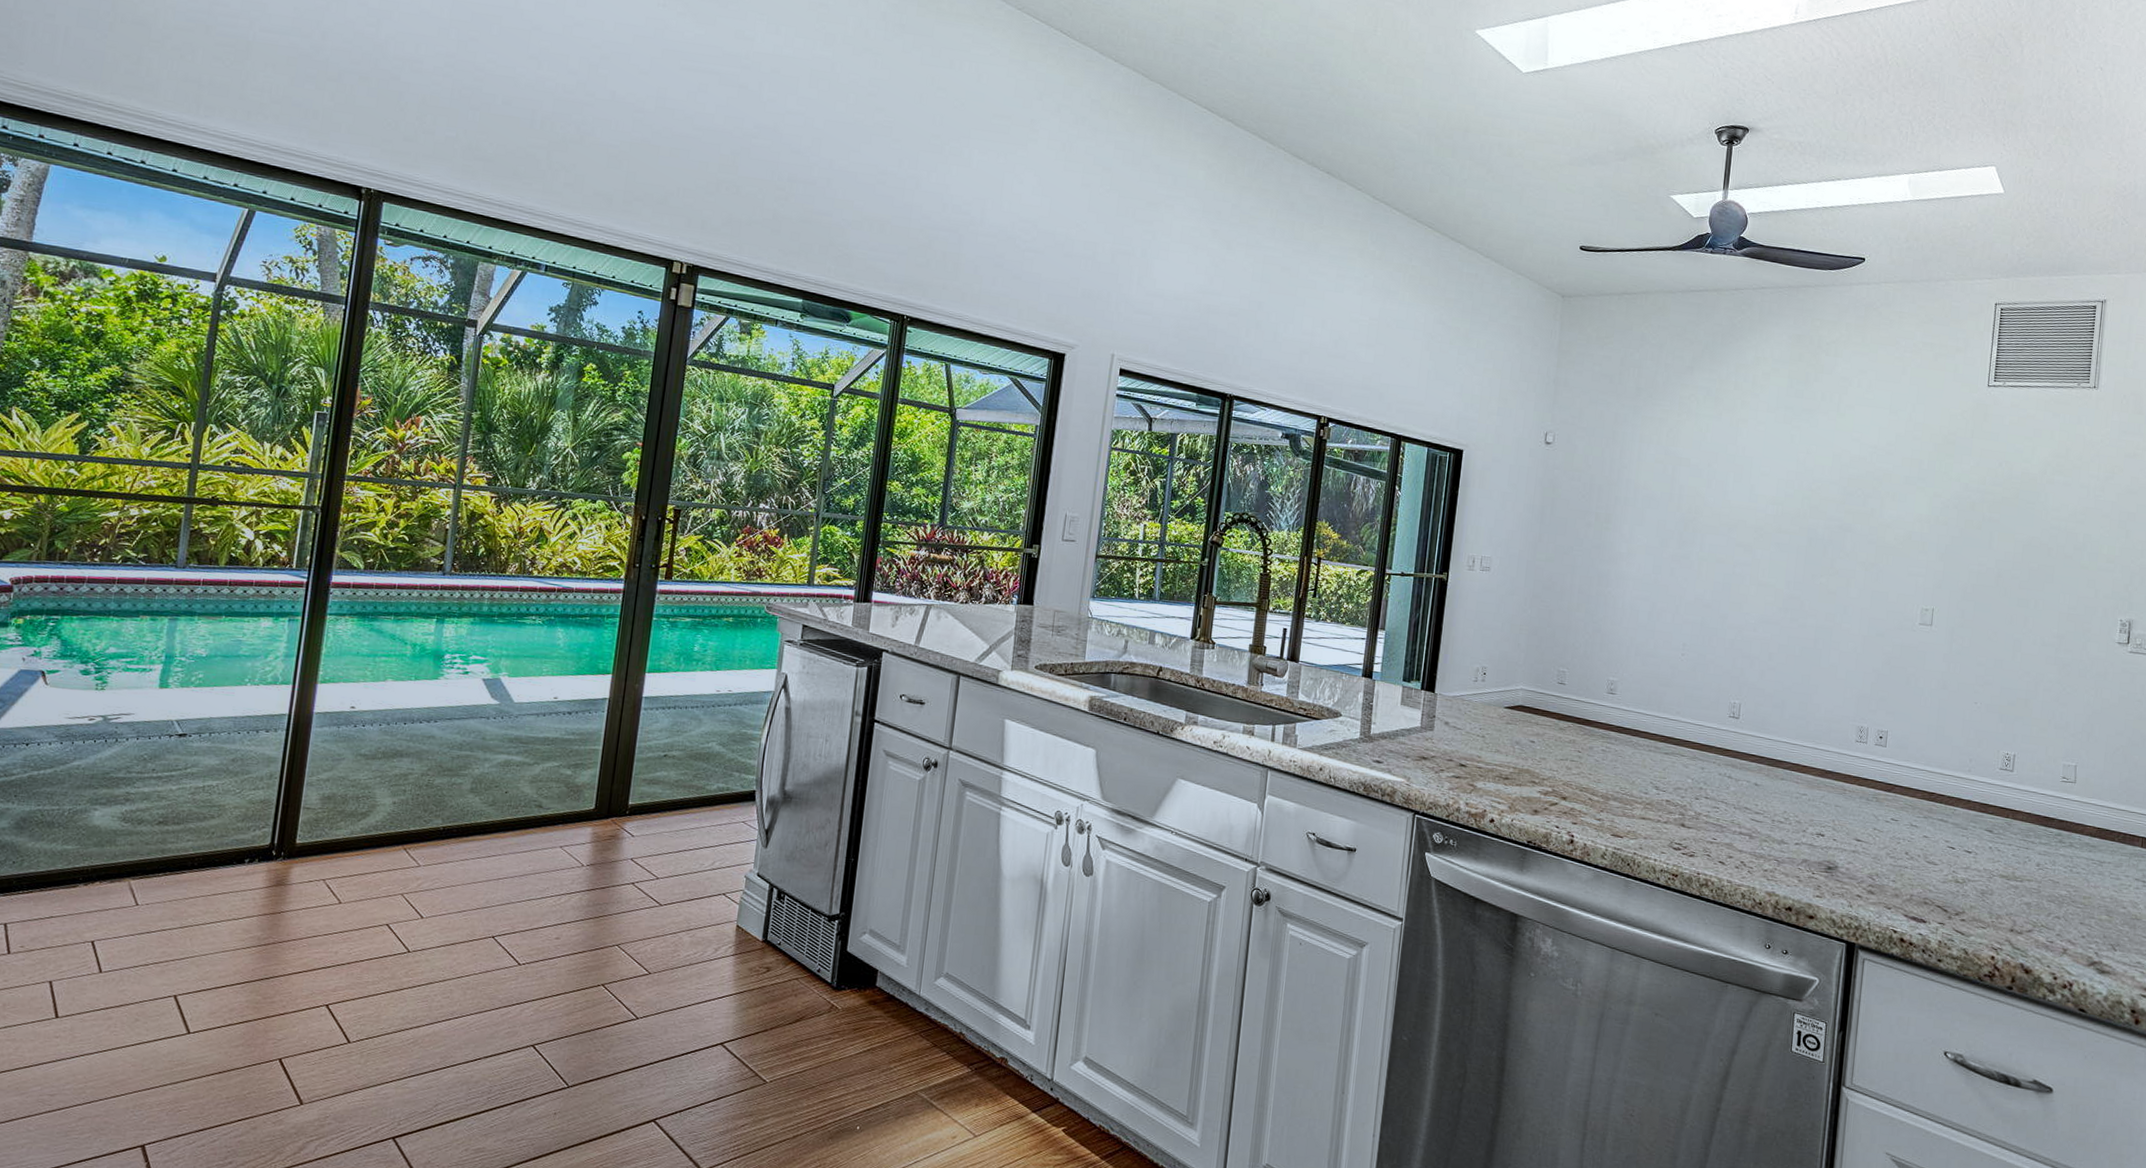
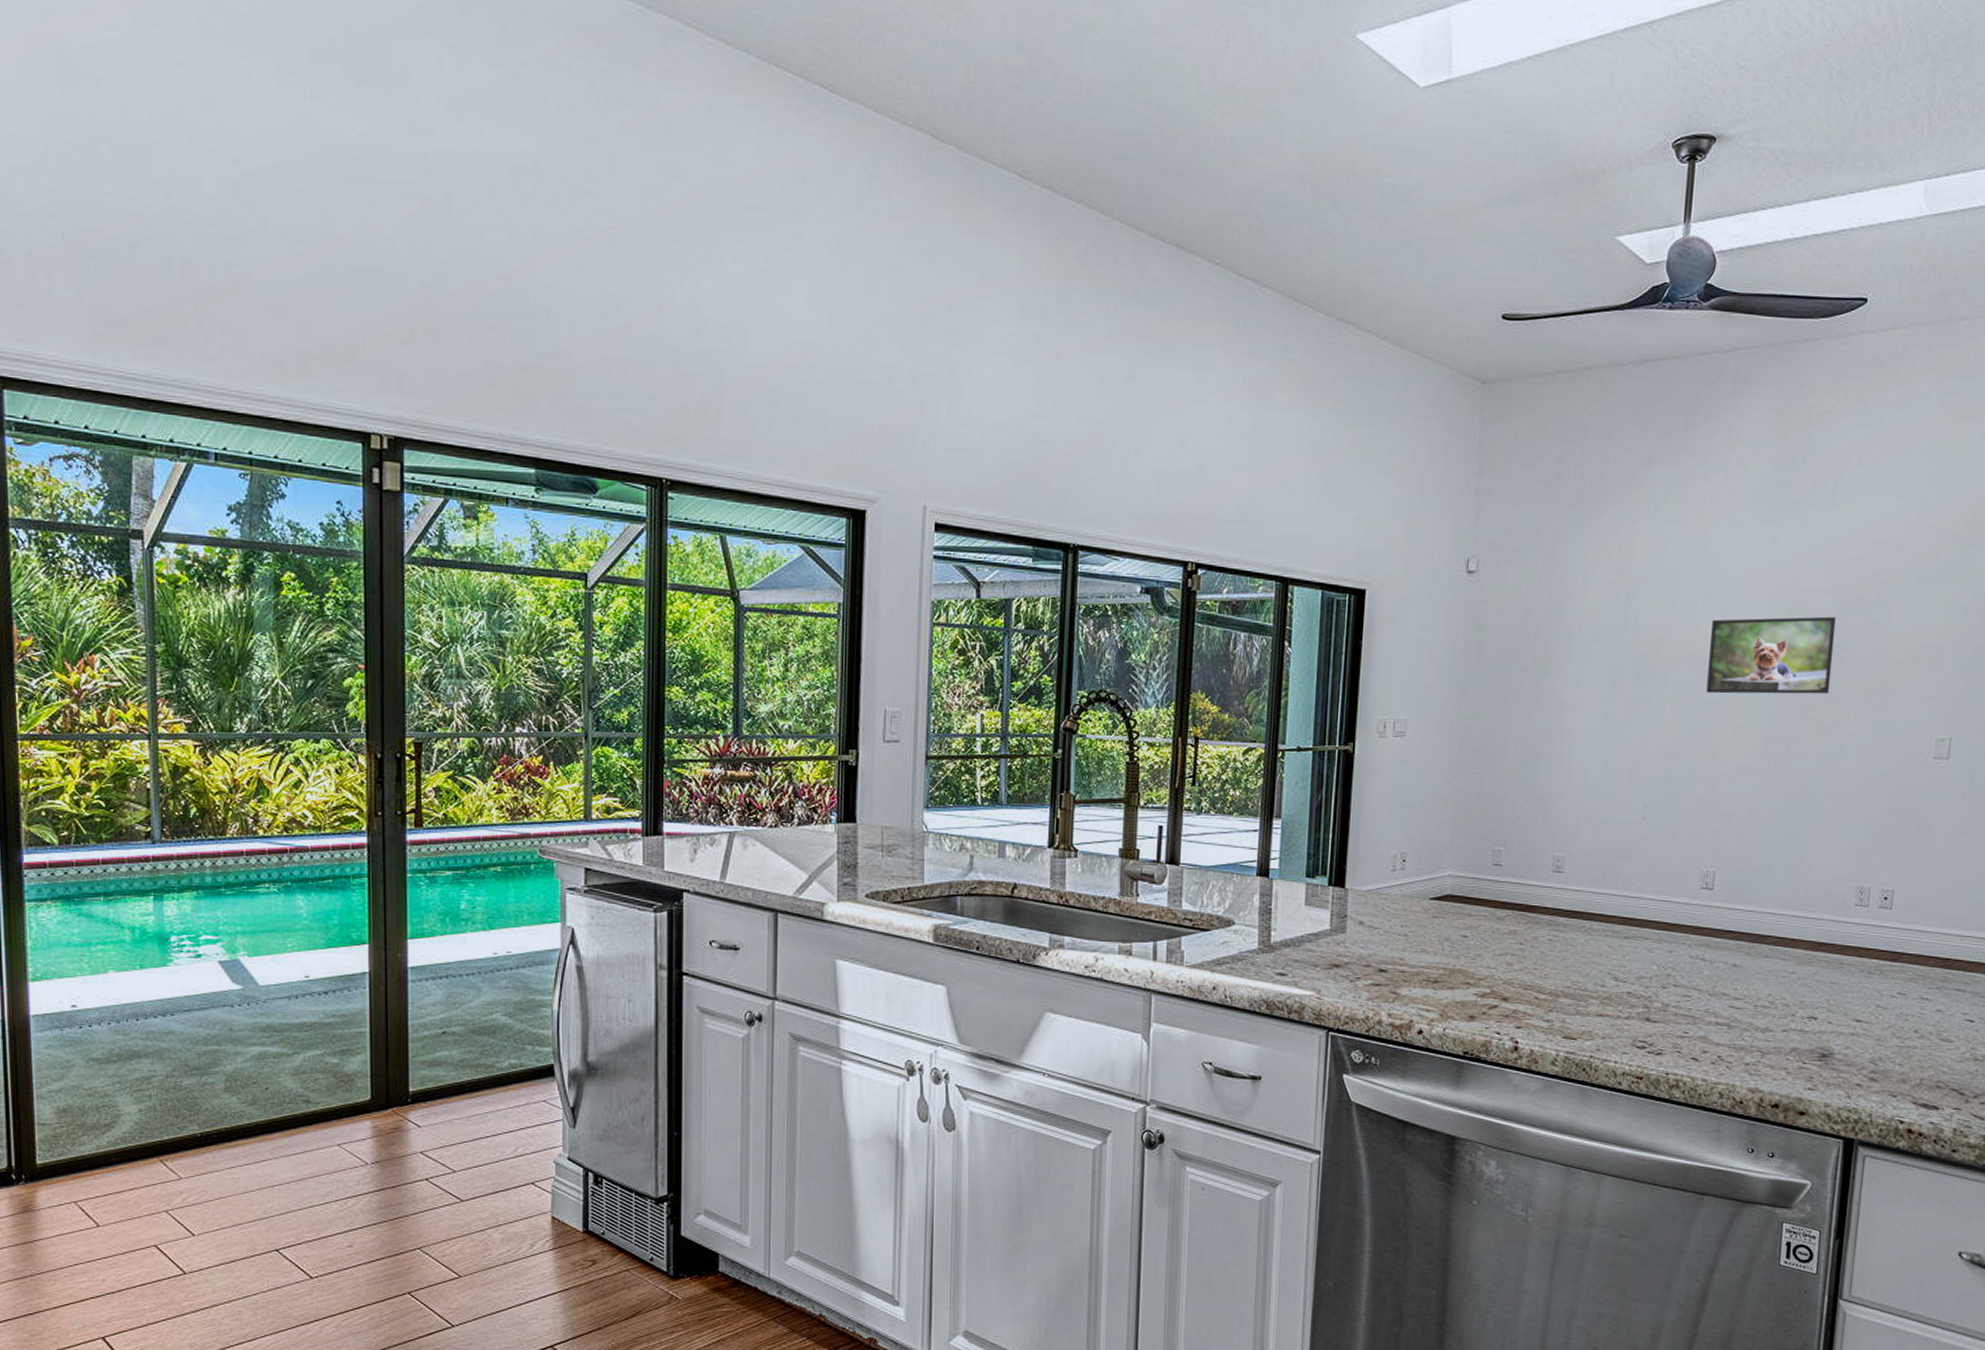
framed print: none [1735,497,1841,565] -> present [1706,616,1837,695]

